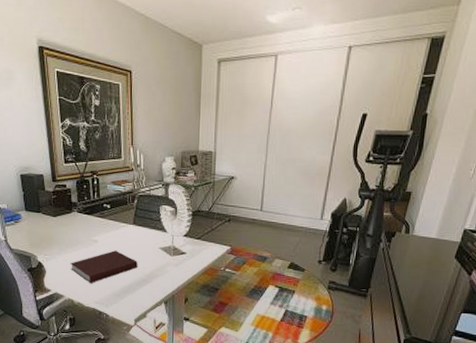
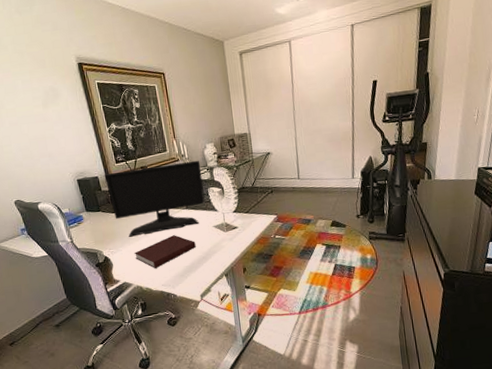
computer monitor: none [50,172,156,245] -> present [104,160,206,237]

